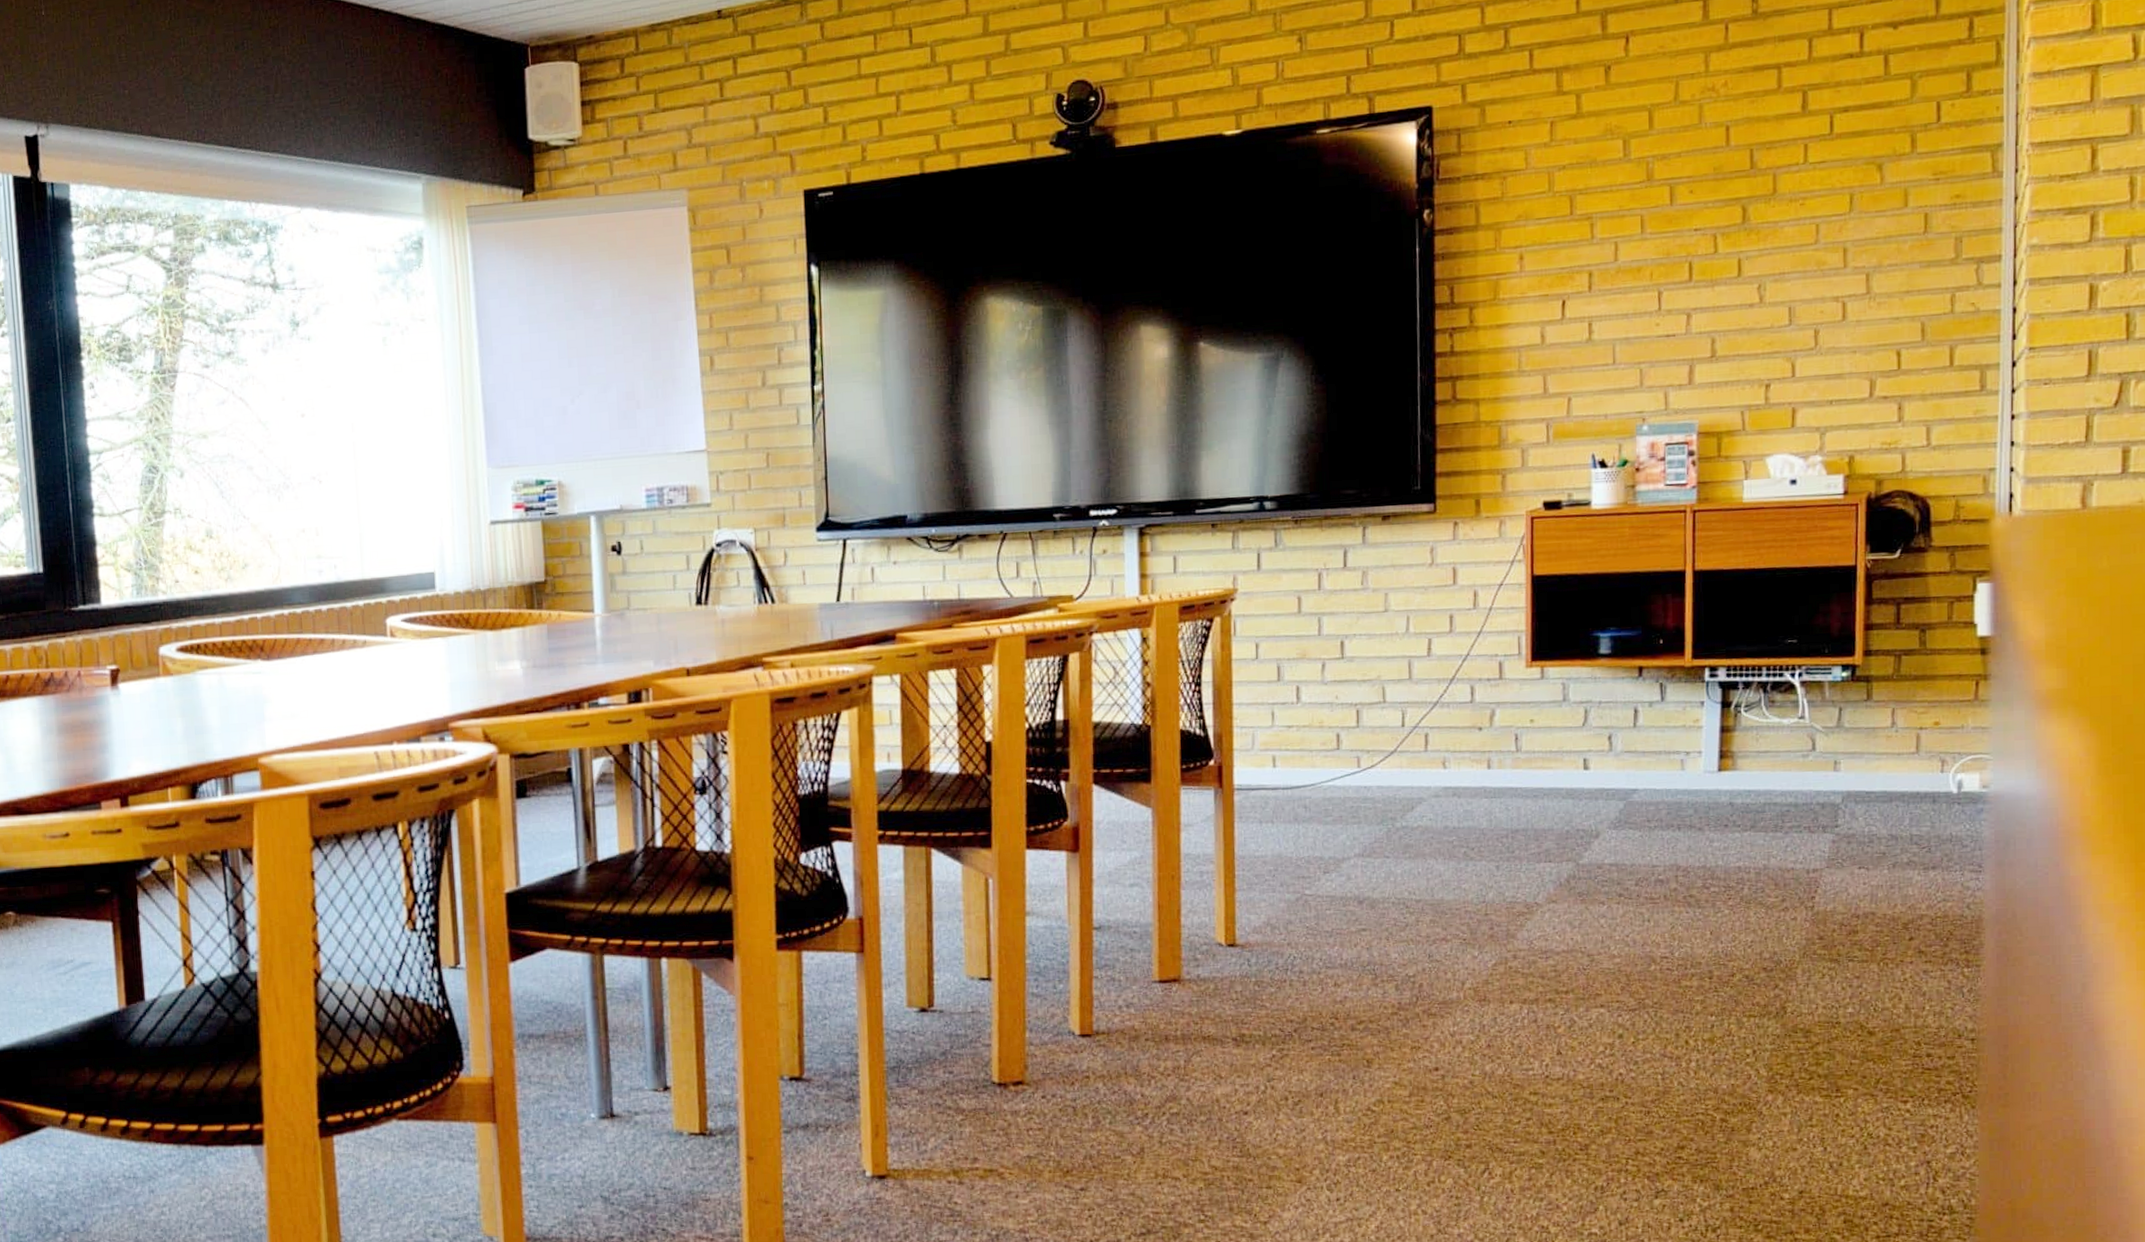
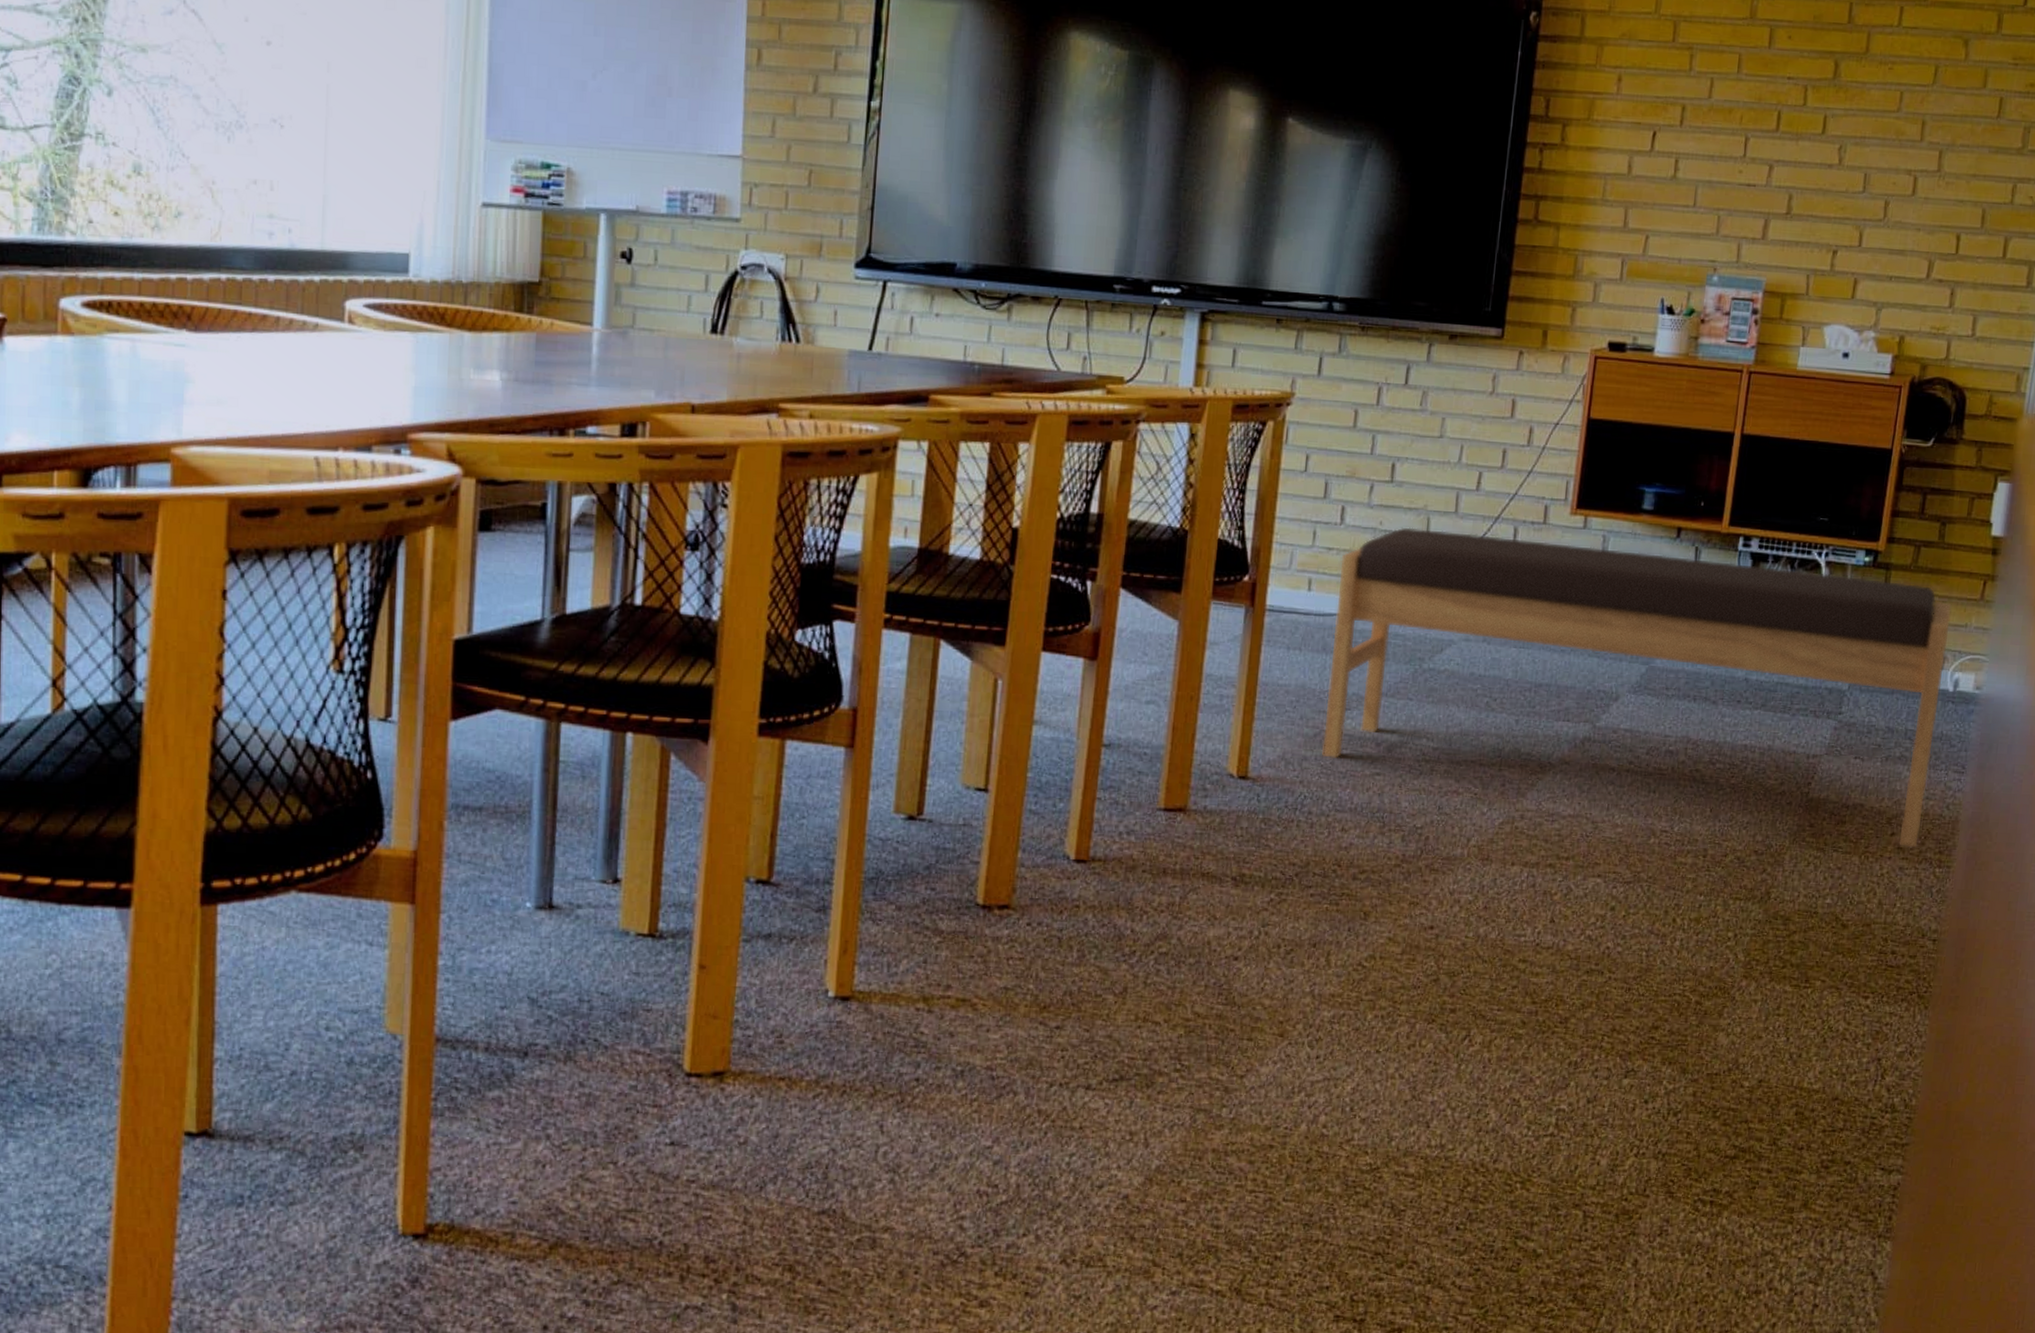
bench: none [1302,692,1945,951] -> present [1322,527,1952,848]

